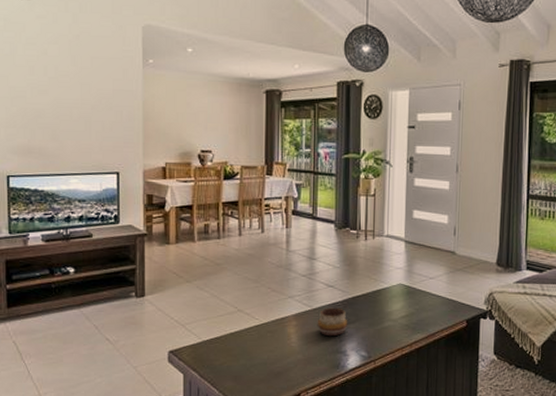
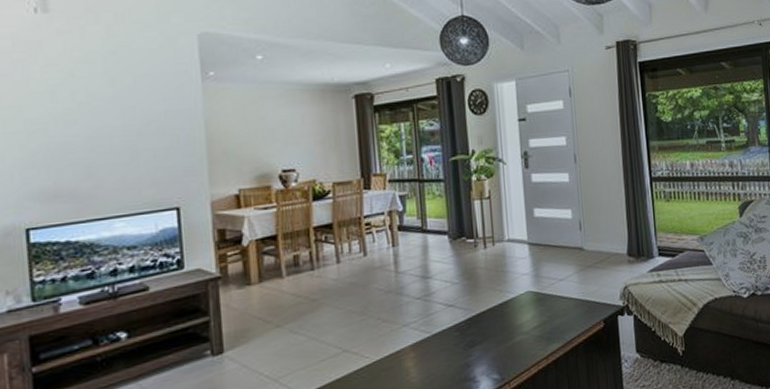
decorative bowl: present [317,307,348,337] -> none [438,329,475,364]

